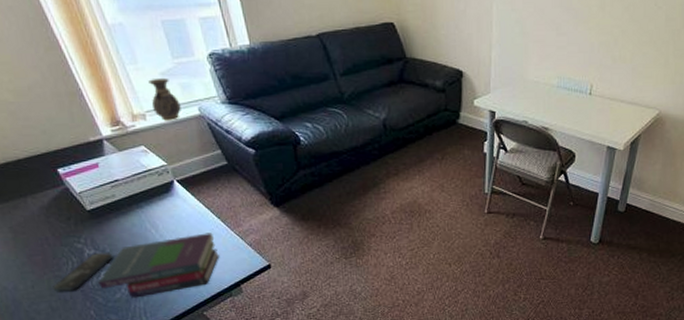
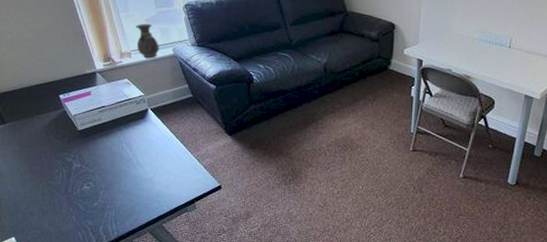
mobile phone: present [53,252,113,291] -> none [46,166,95,198]
books: present [98,232,219,298] -> none [81,155,180,207]

